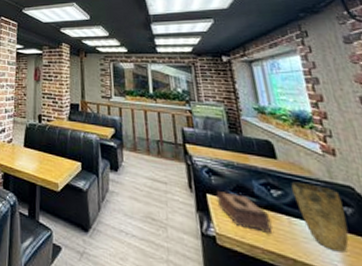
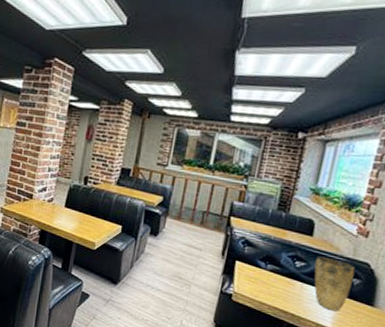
tissue box: present [216,190,272,235] -> none [243,258,286,295]

